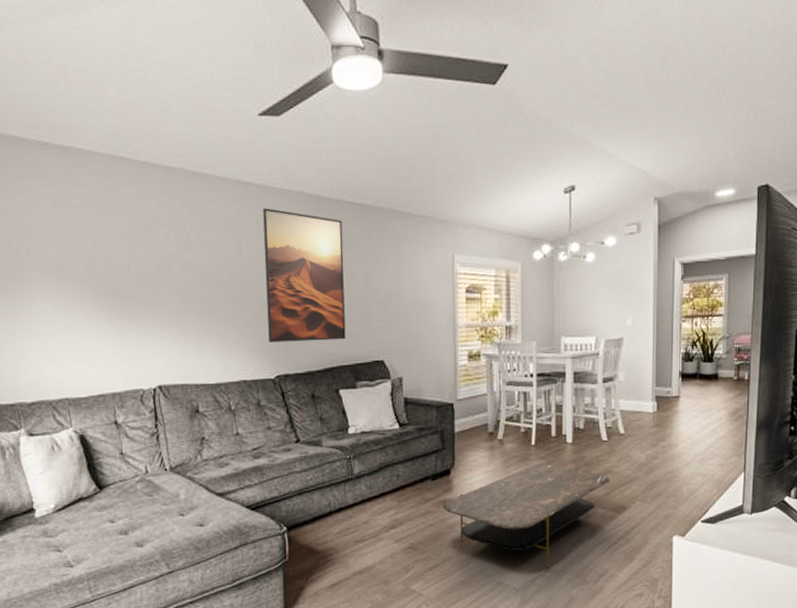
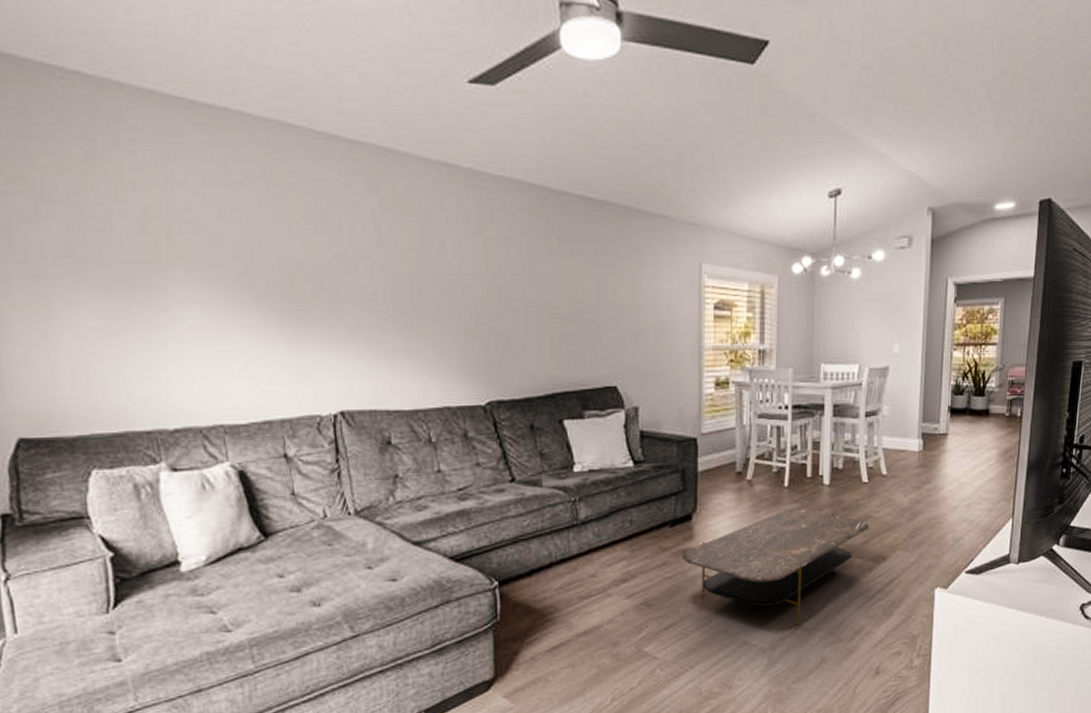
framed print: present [263,208,346,343] -> none [473,198,572,362]

